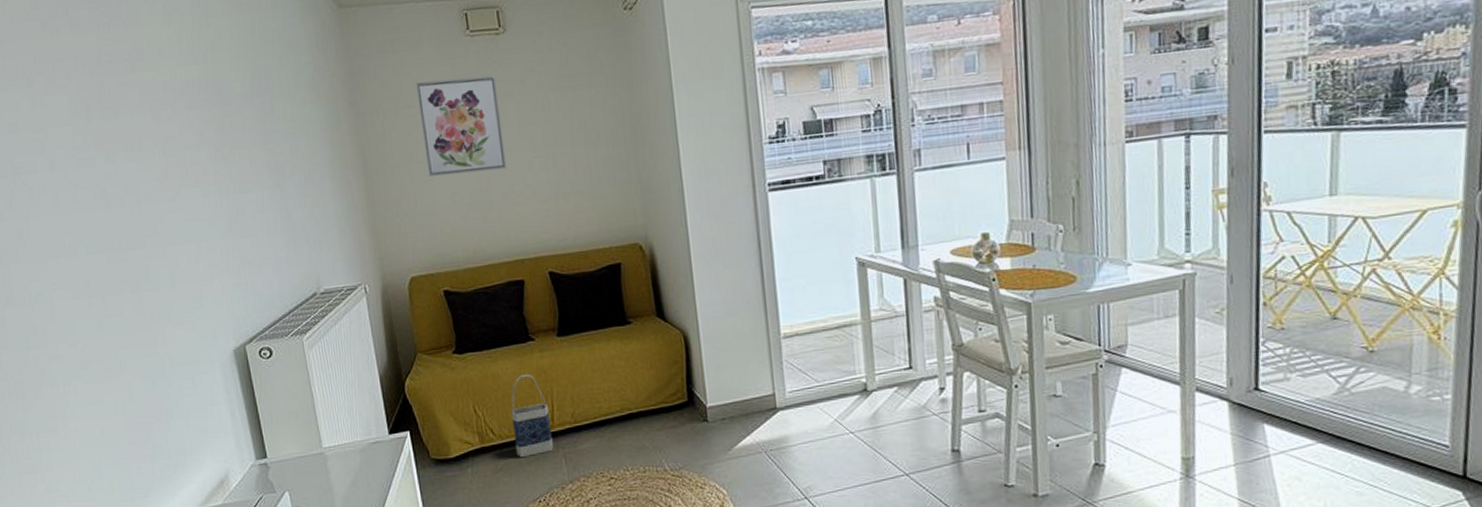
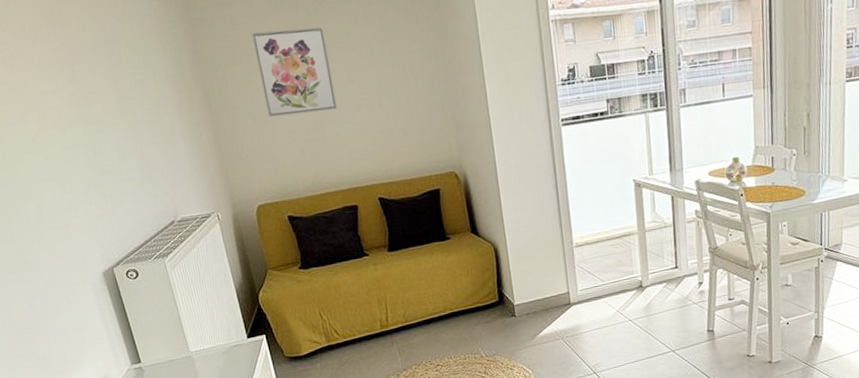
bag: present [511,375,553,458] -> none [351,284,389,353]

